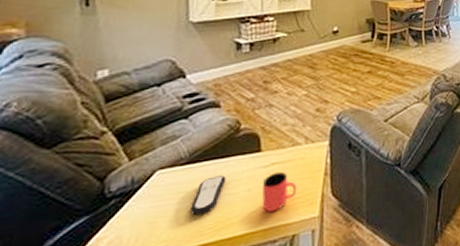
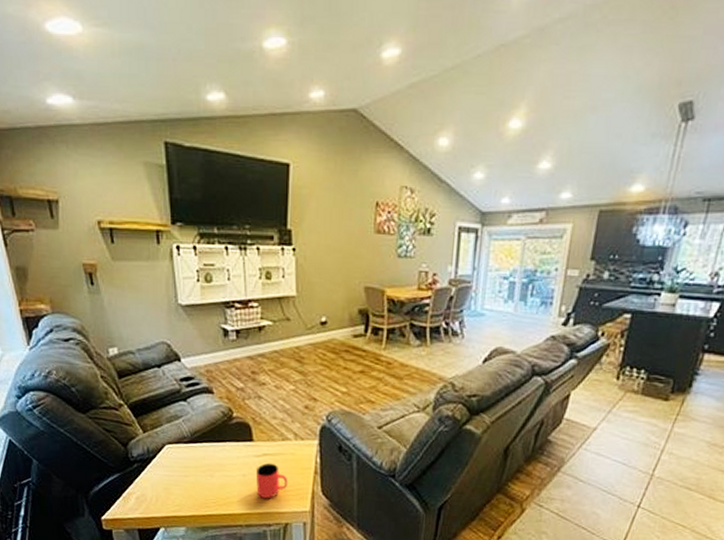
remote control: present [190,175,226,216] -> none [196,457,224,490]

